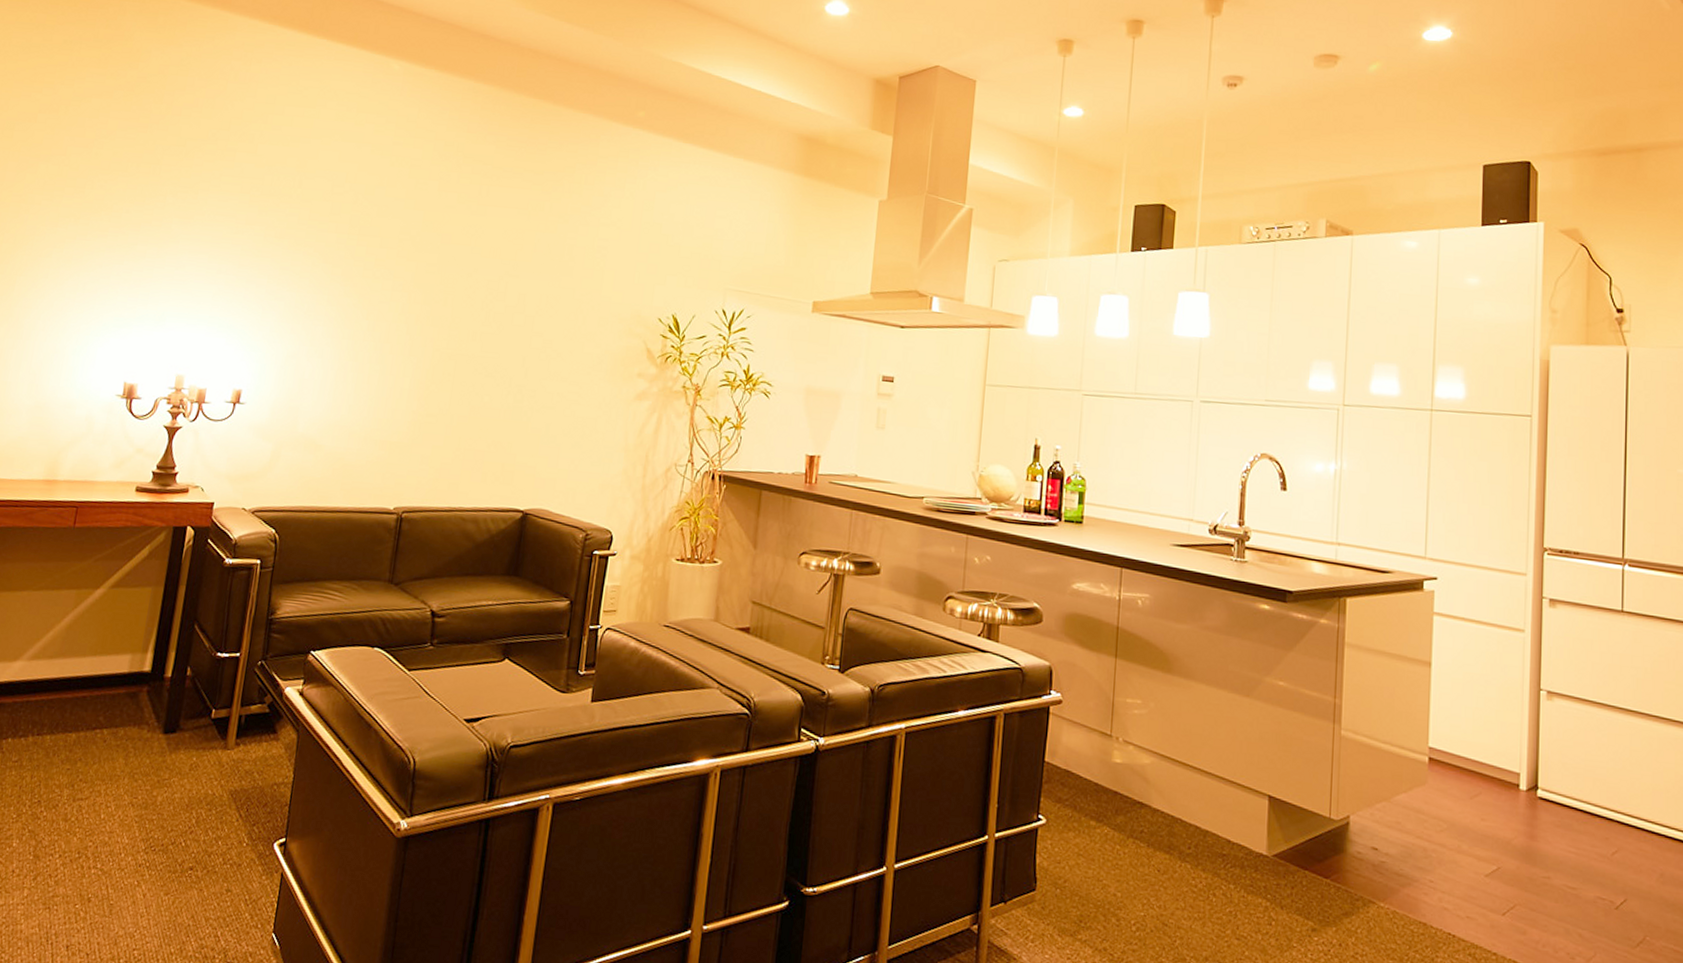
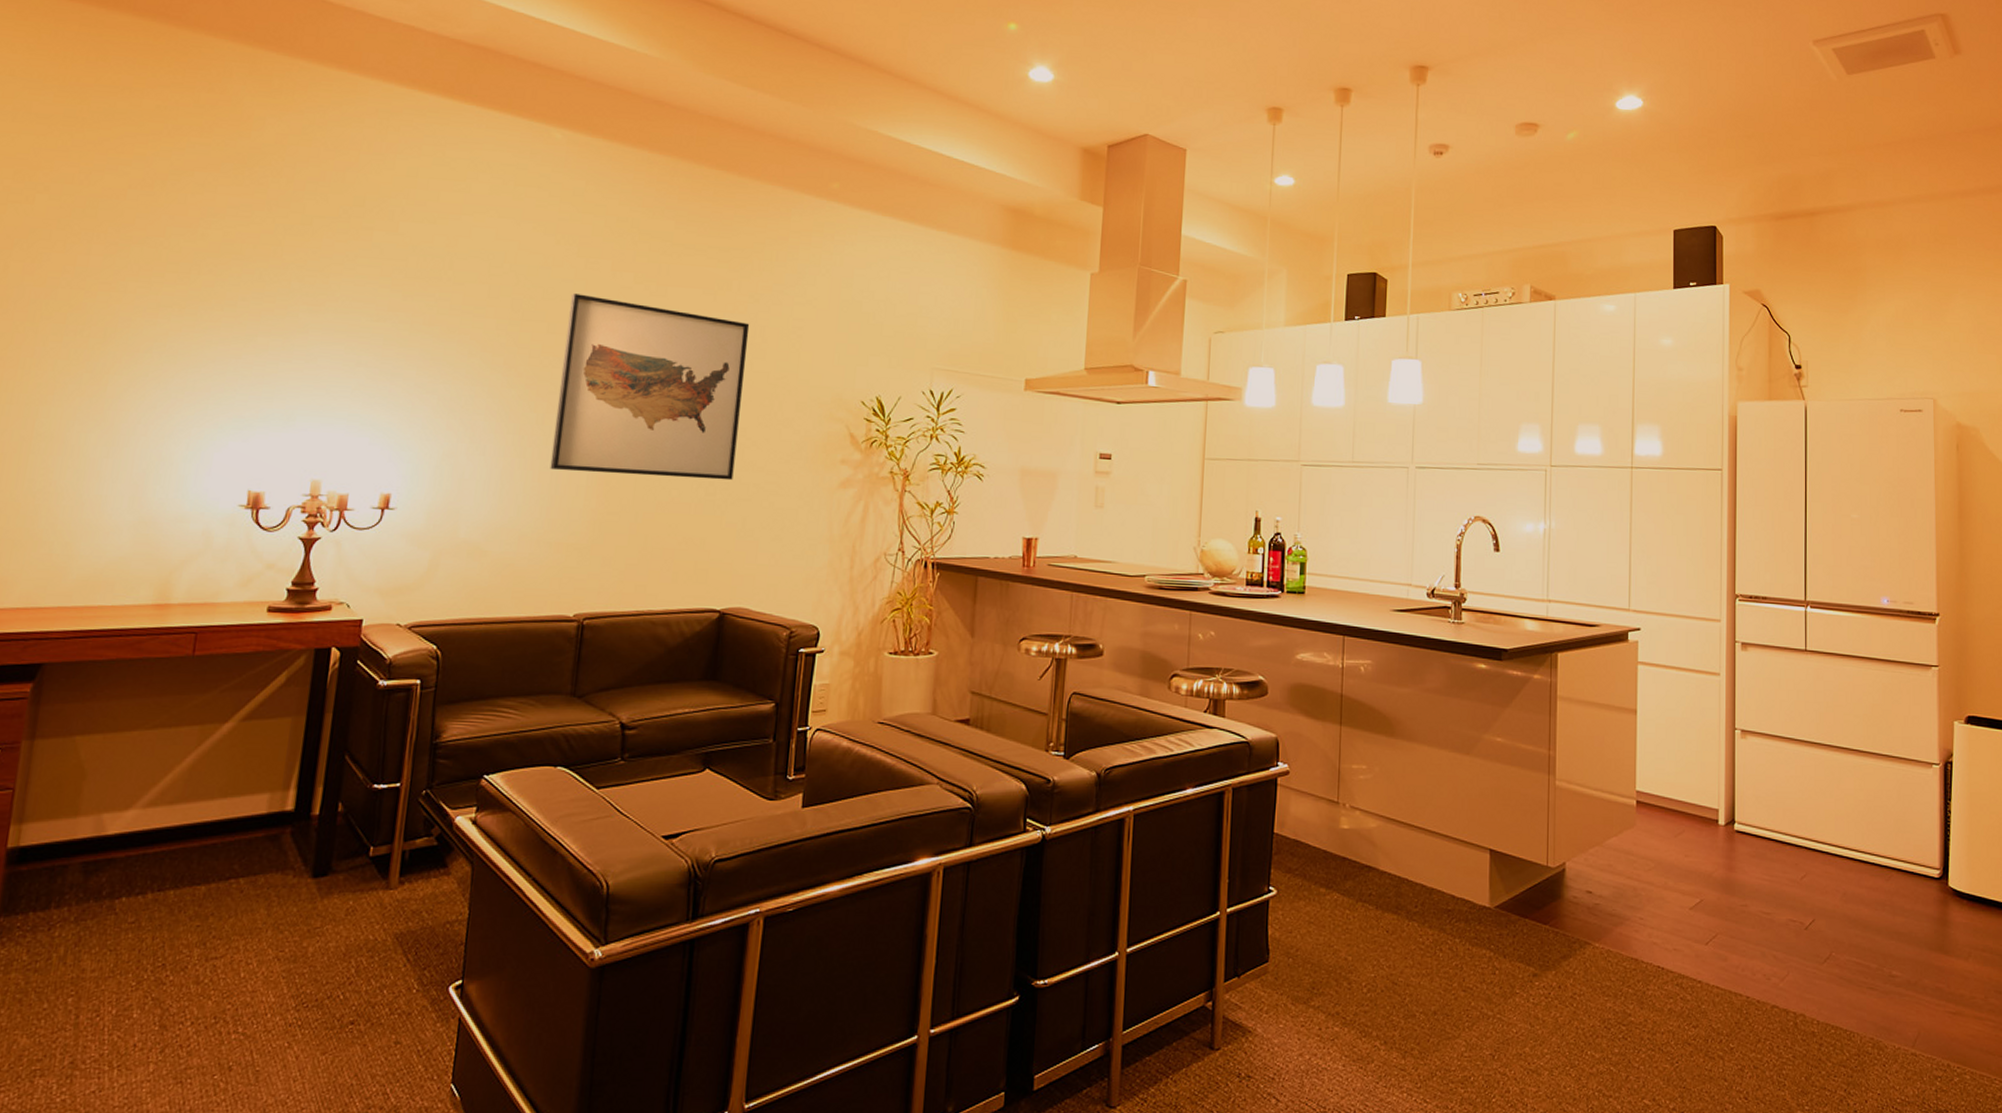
wall art: none [378,211,559,389] -> present [550,293,750,481]

